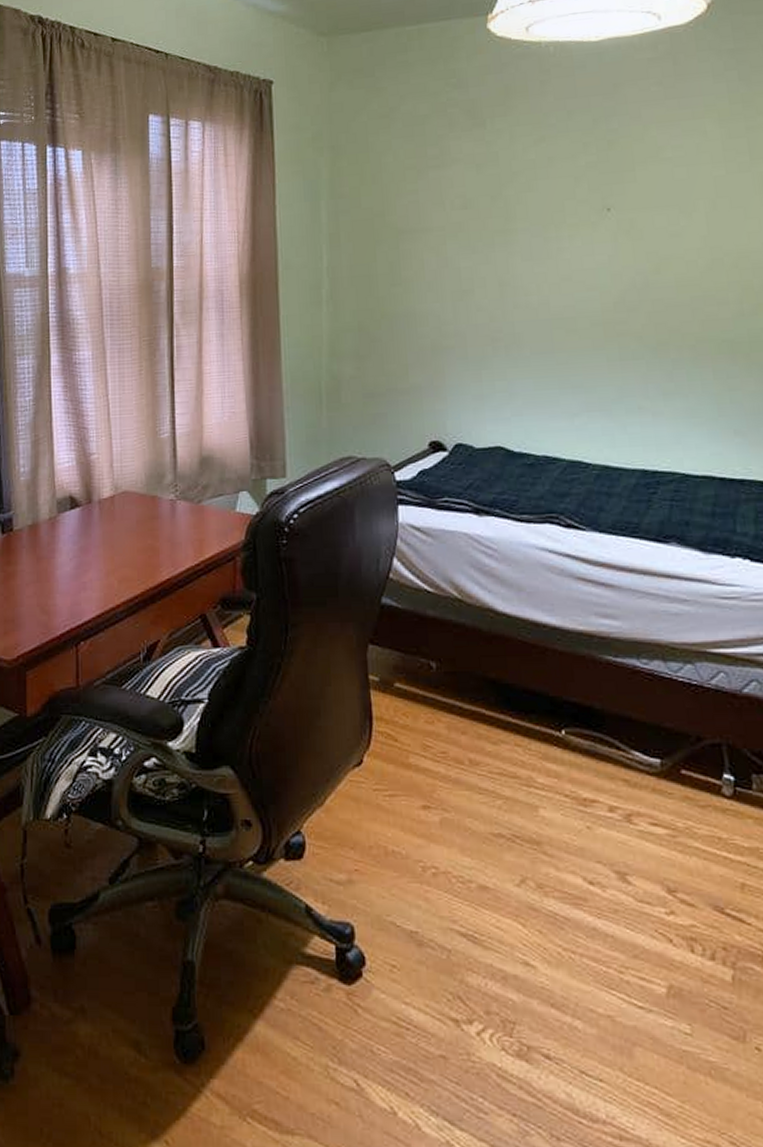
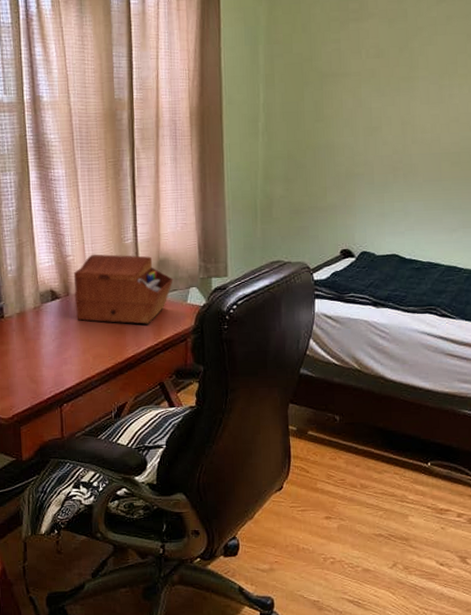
sewing box: none [99,451,219,539] -> present [74,254,173,324]

